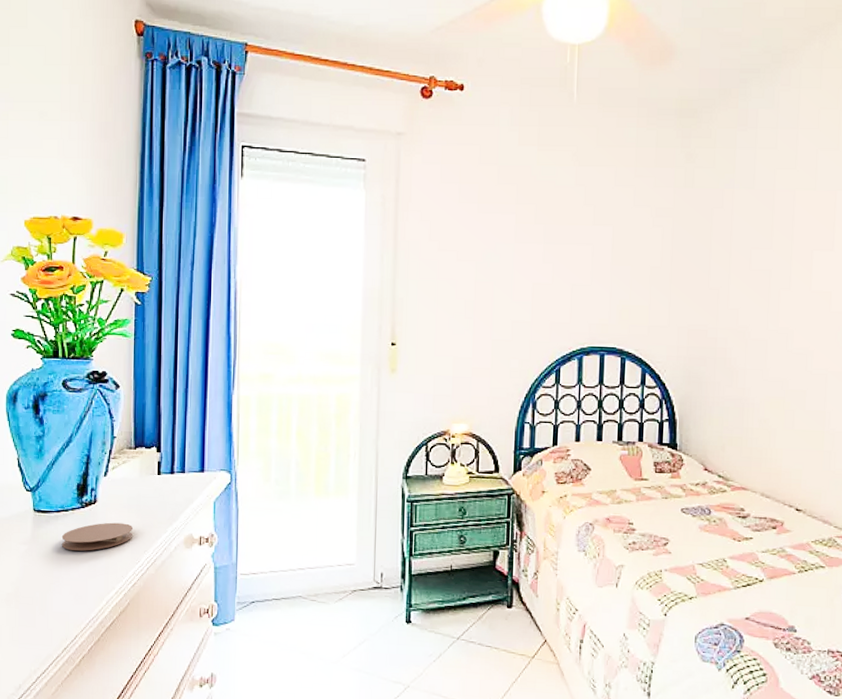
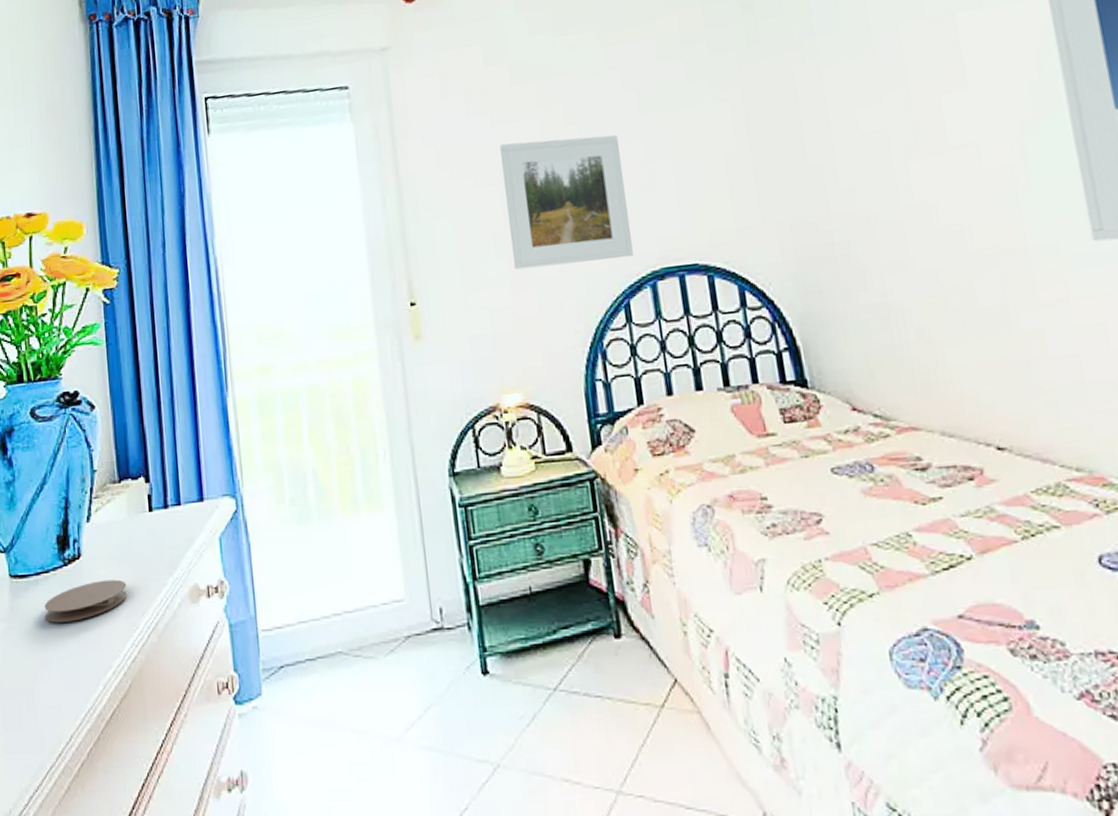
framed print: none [477,229,574,335] -> present [500,135,633,270]

